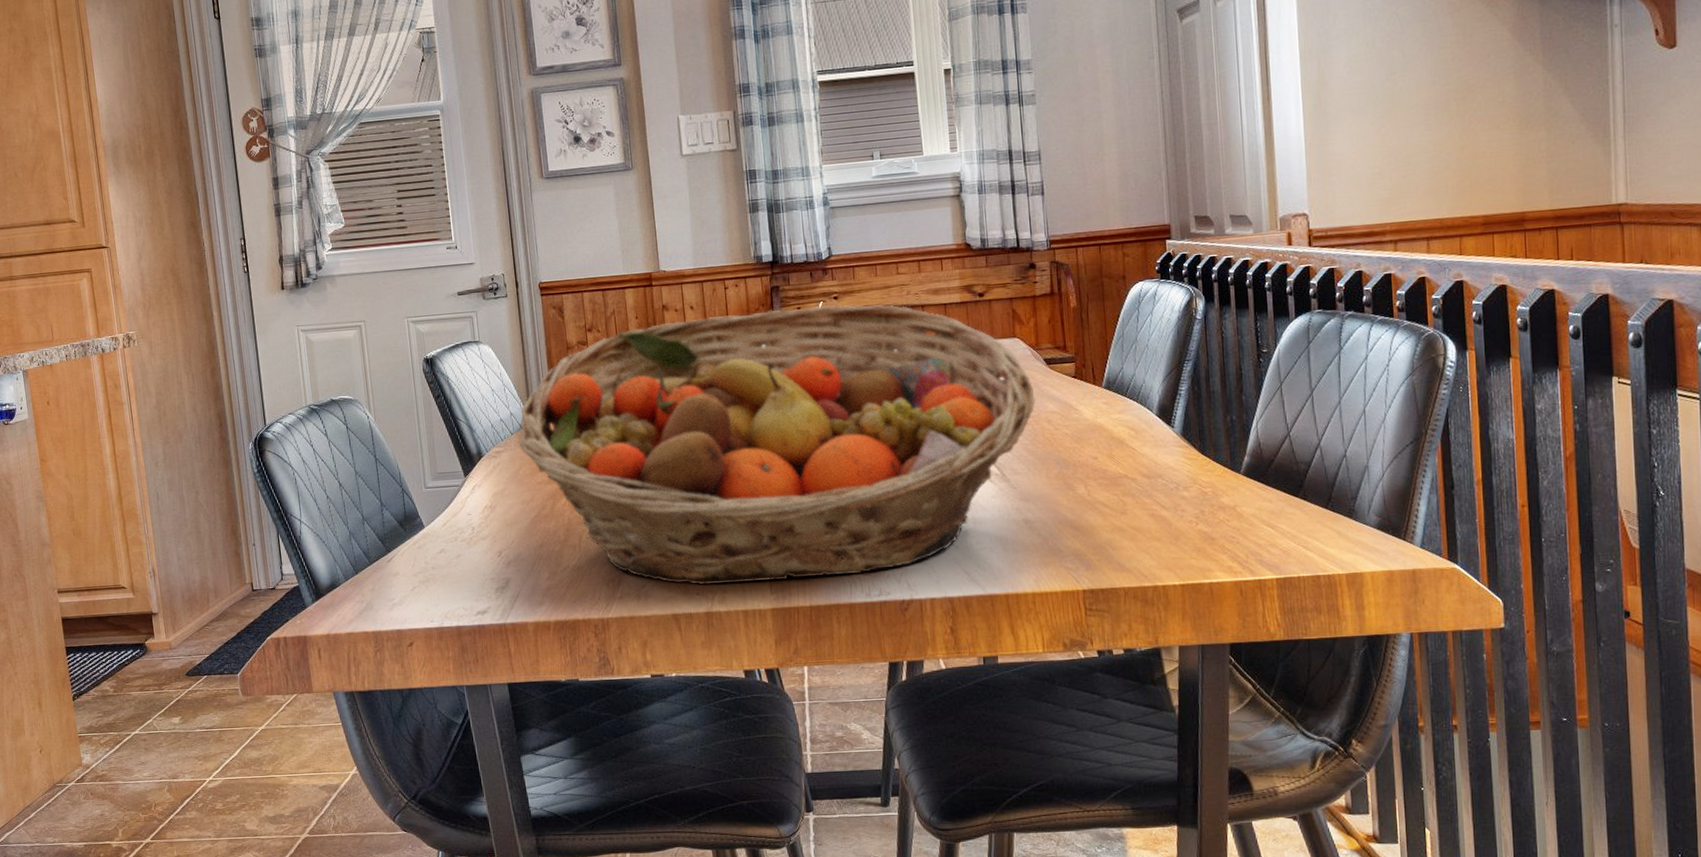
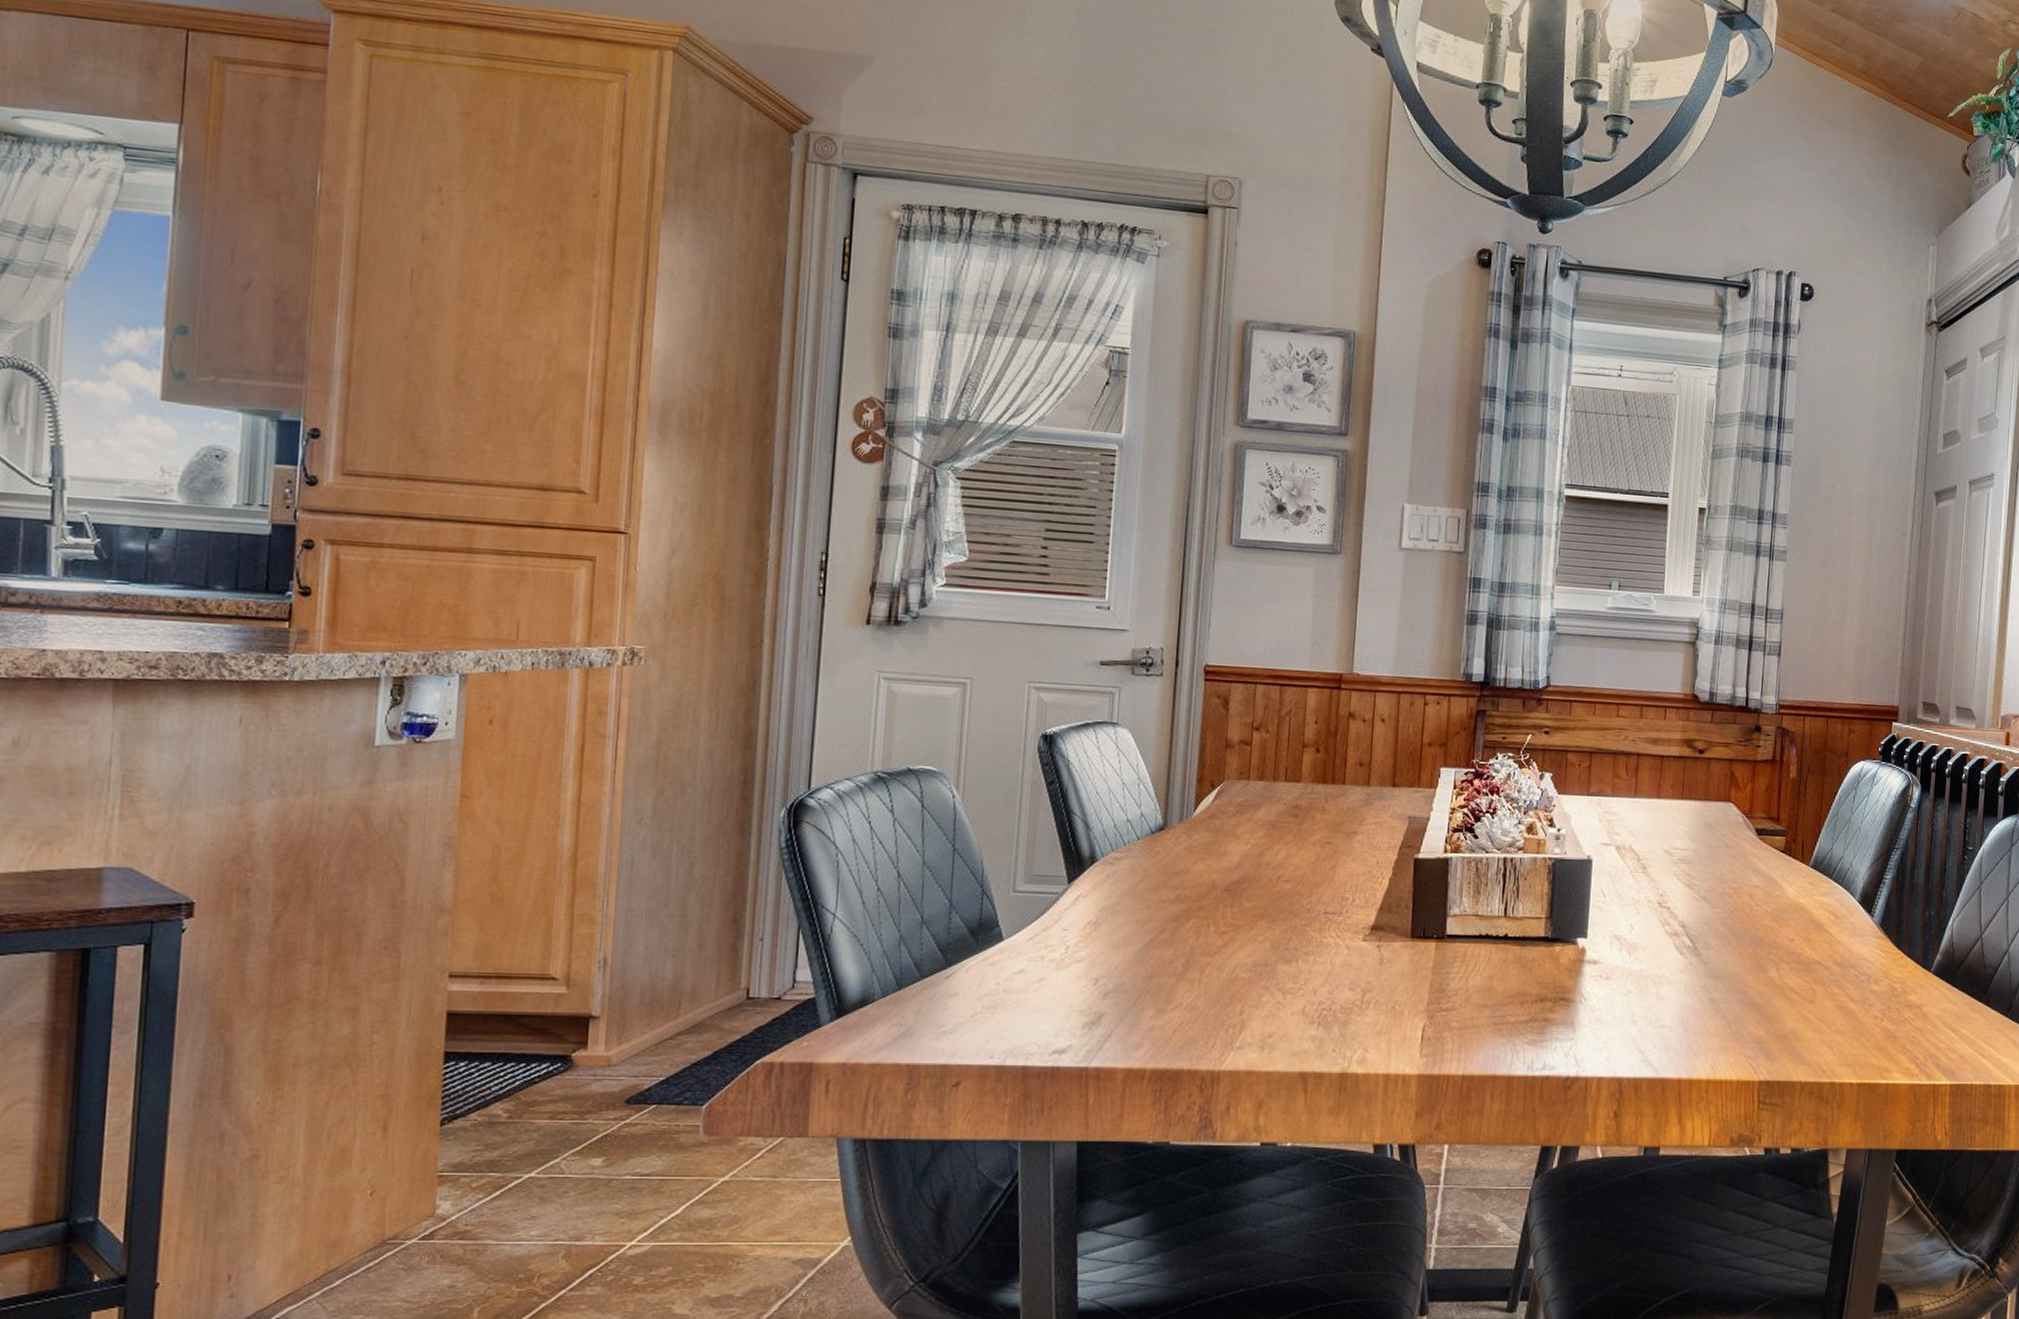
fruit basket: present [518,305,1035,585] -> none [1144,733,1740,1044]

